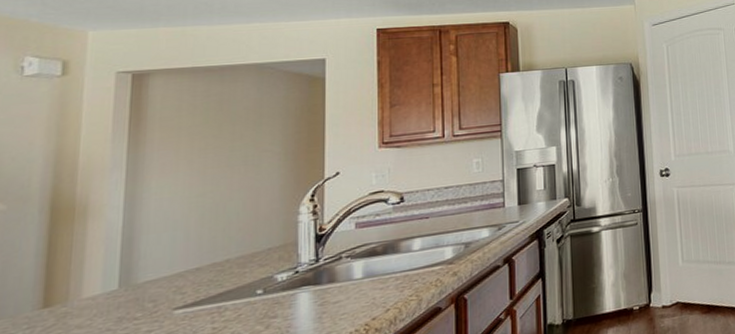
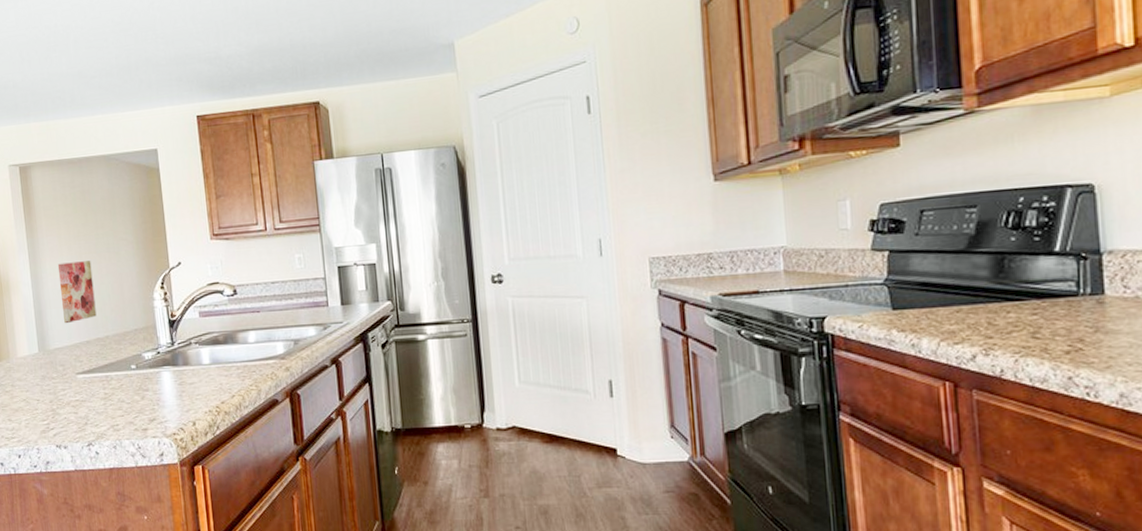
wall art: none [166,175,219,251] -> present [57,261,97,324]

